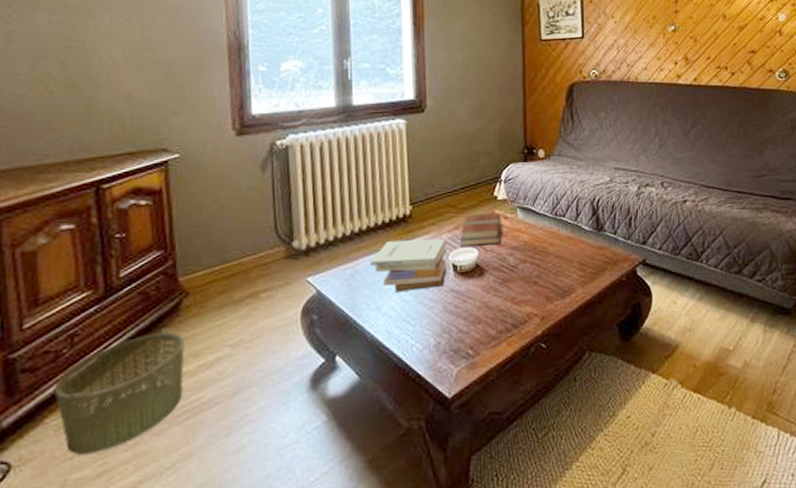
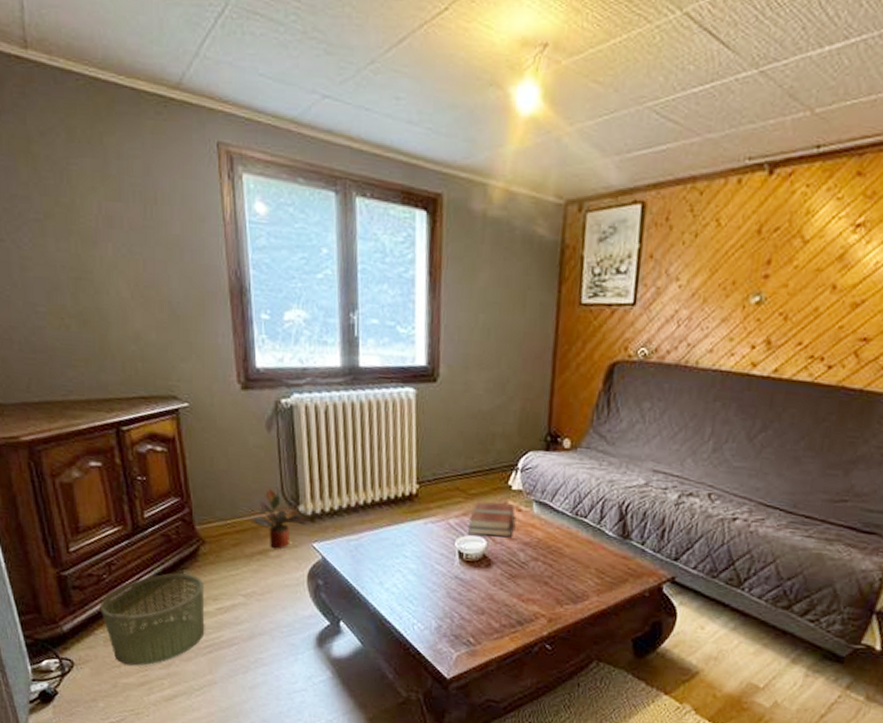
potted plant: none [241,228,299,288] -> present [251,488,305,548]
books: present [369,238,448,291] -> none [373,518,454,573]

